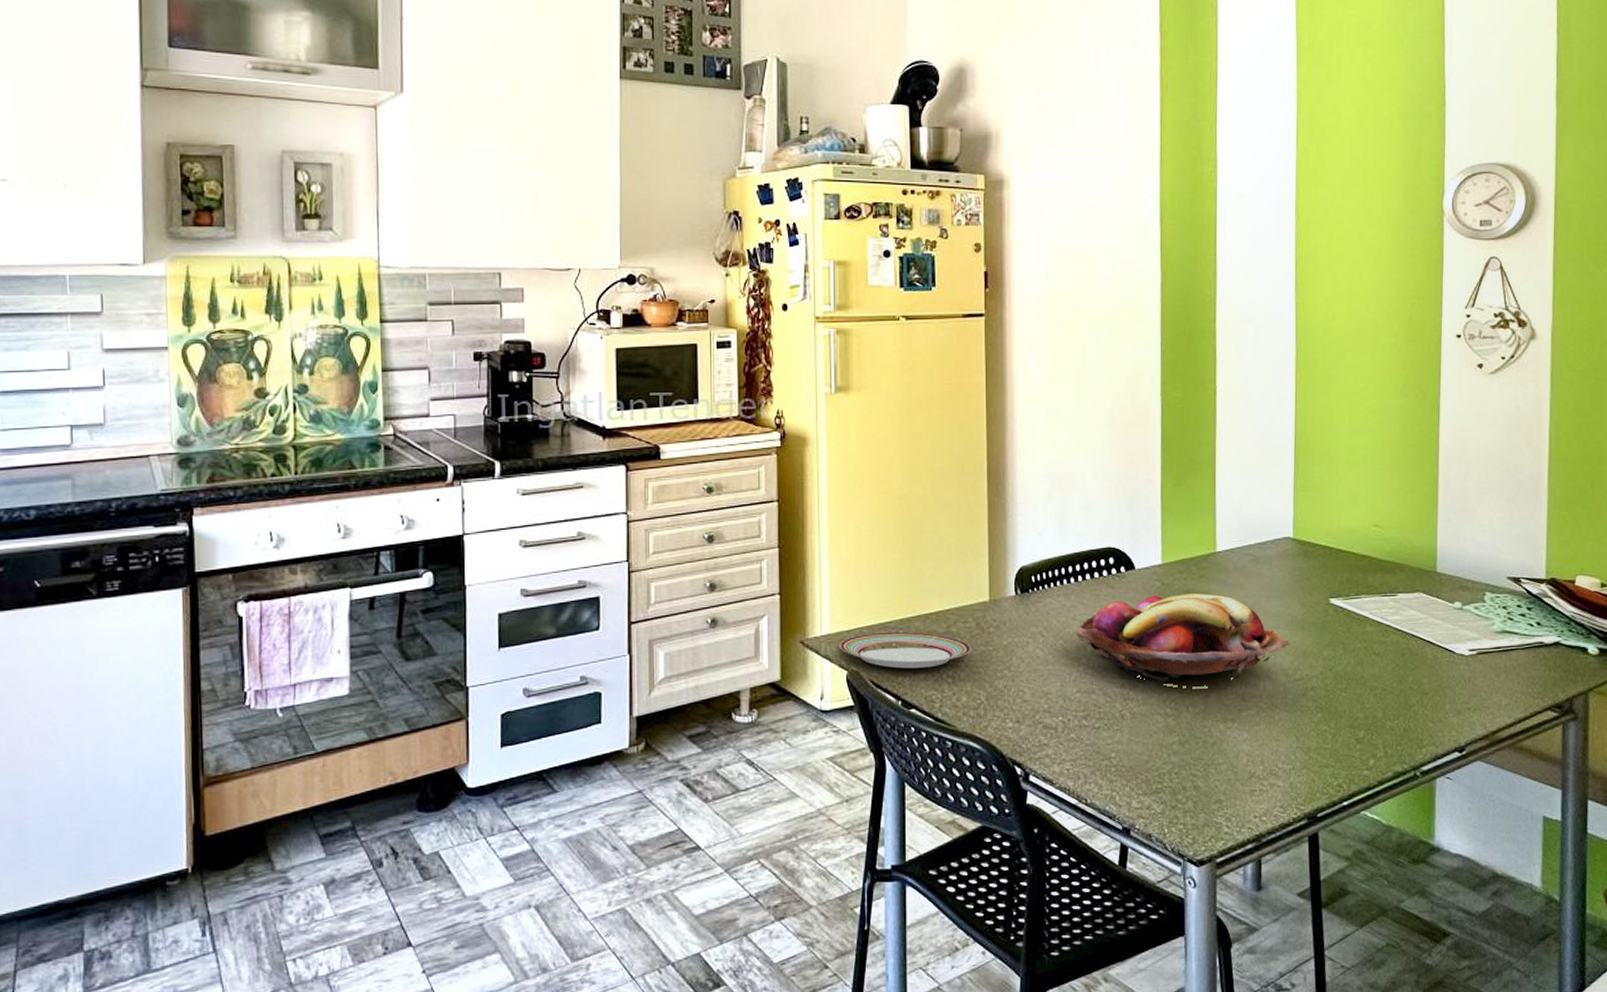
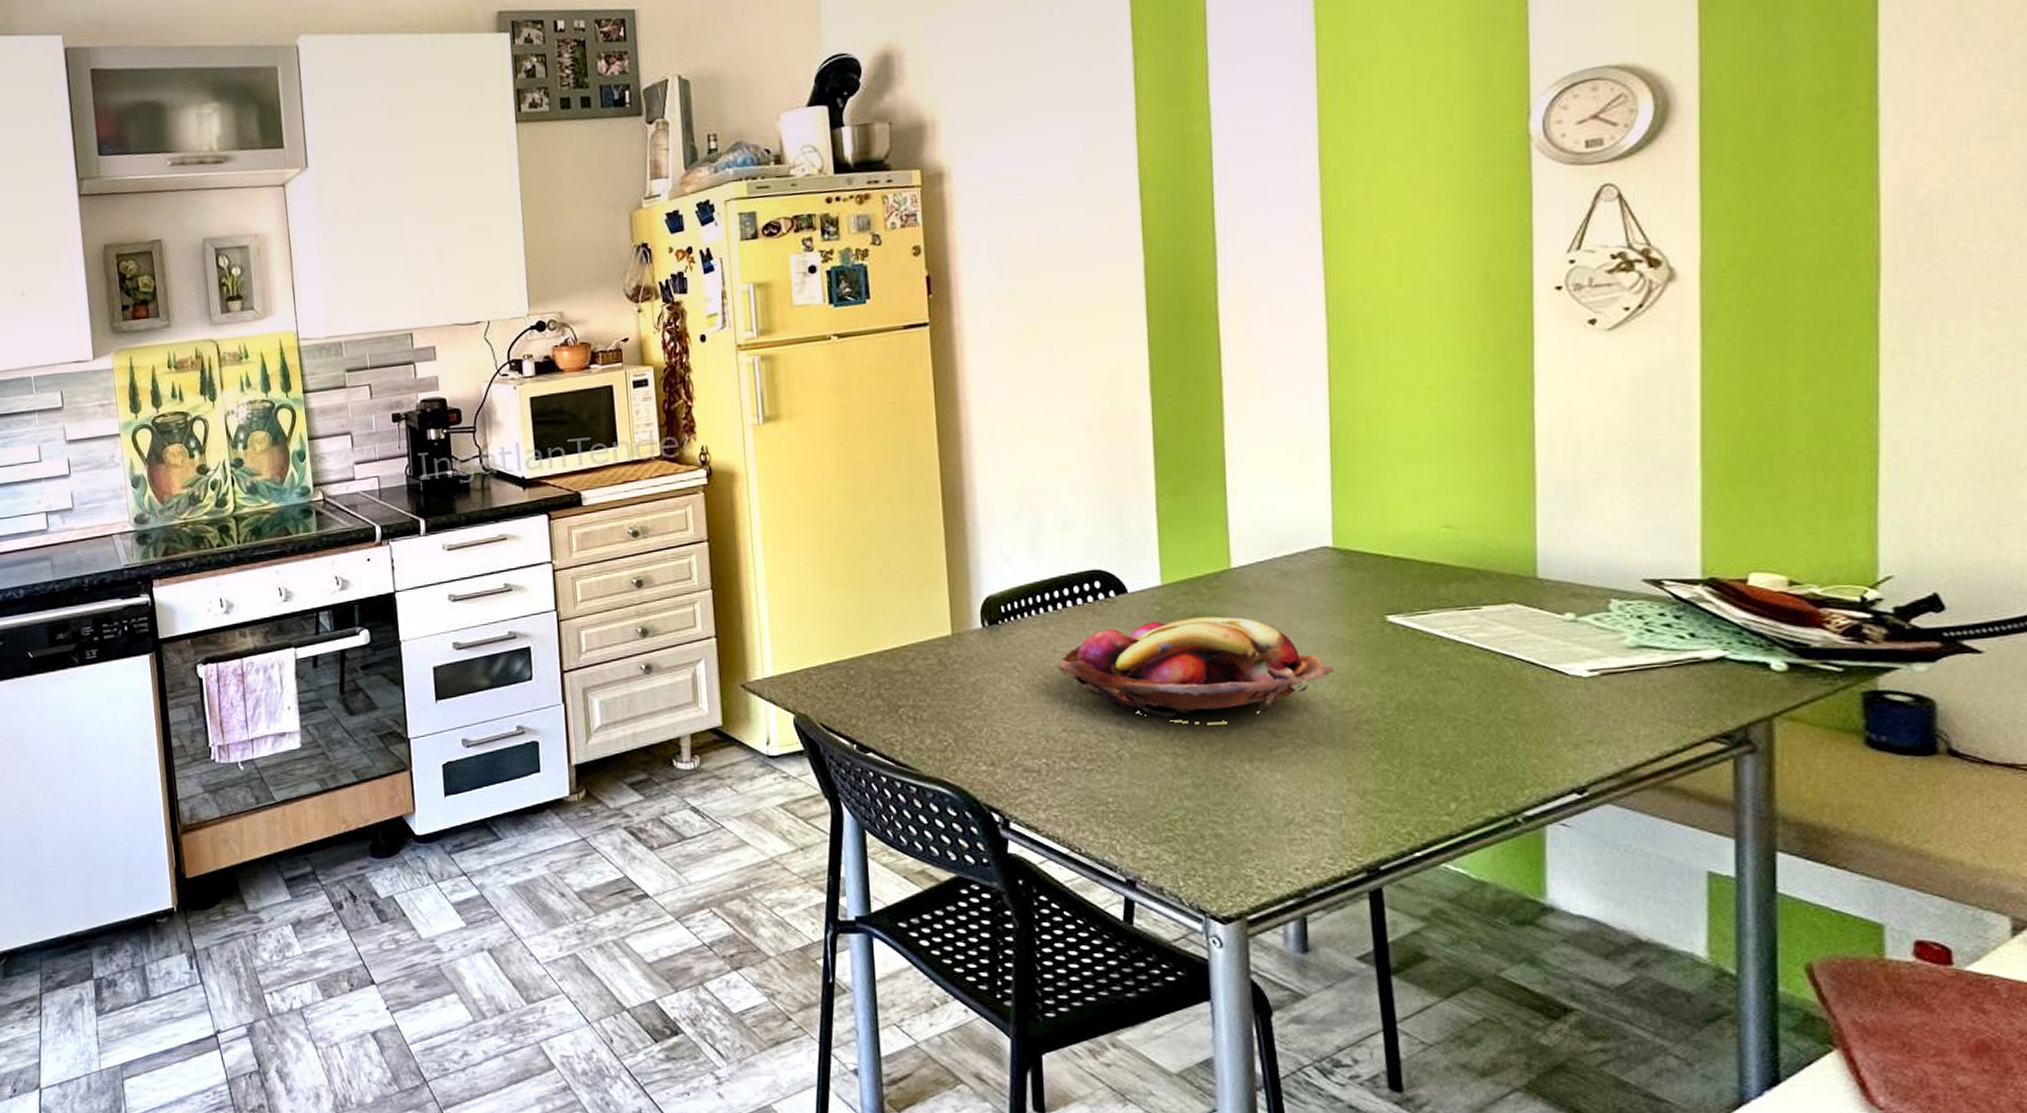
plate: present [840,632,971,669] -> none [784,671,934,711]

